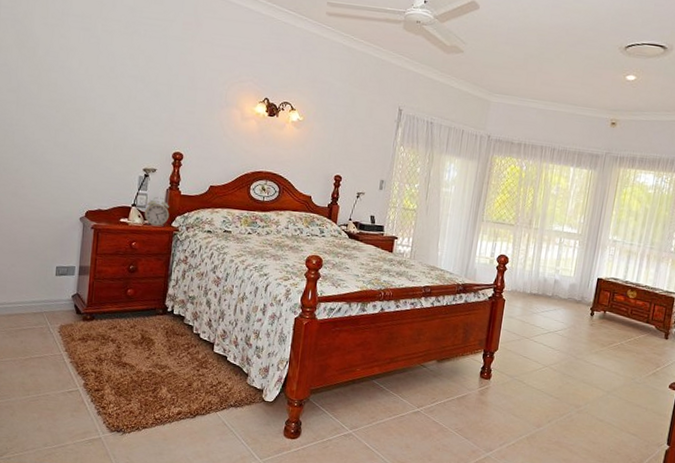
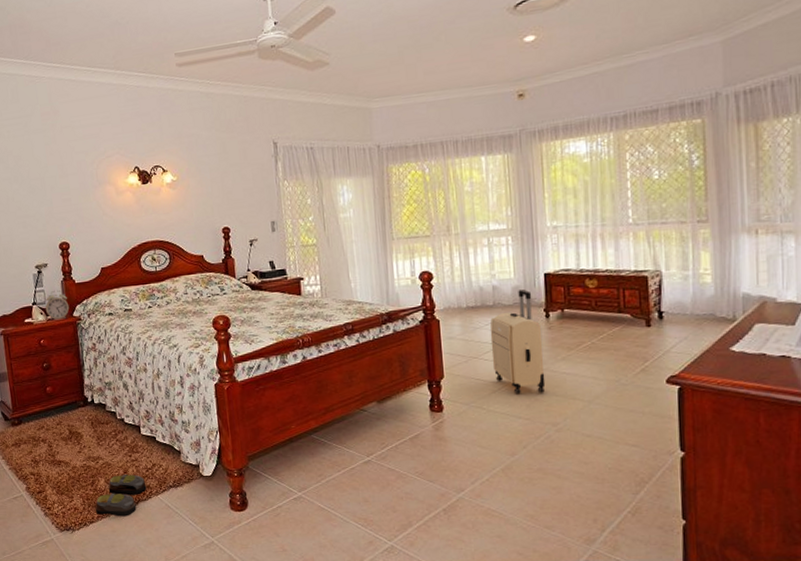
slippers: none [151,386,208,426] -> present [95,473,147,516]
suitcase: none [539,287,586,379] -> present [490,289,546,395]

